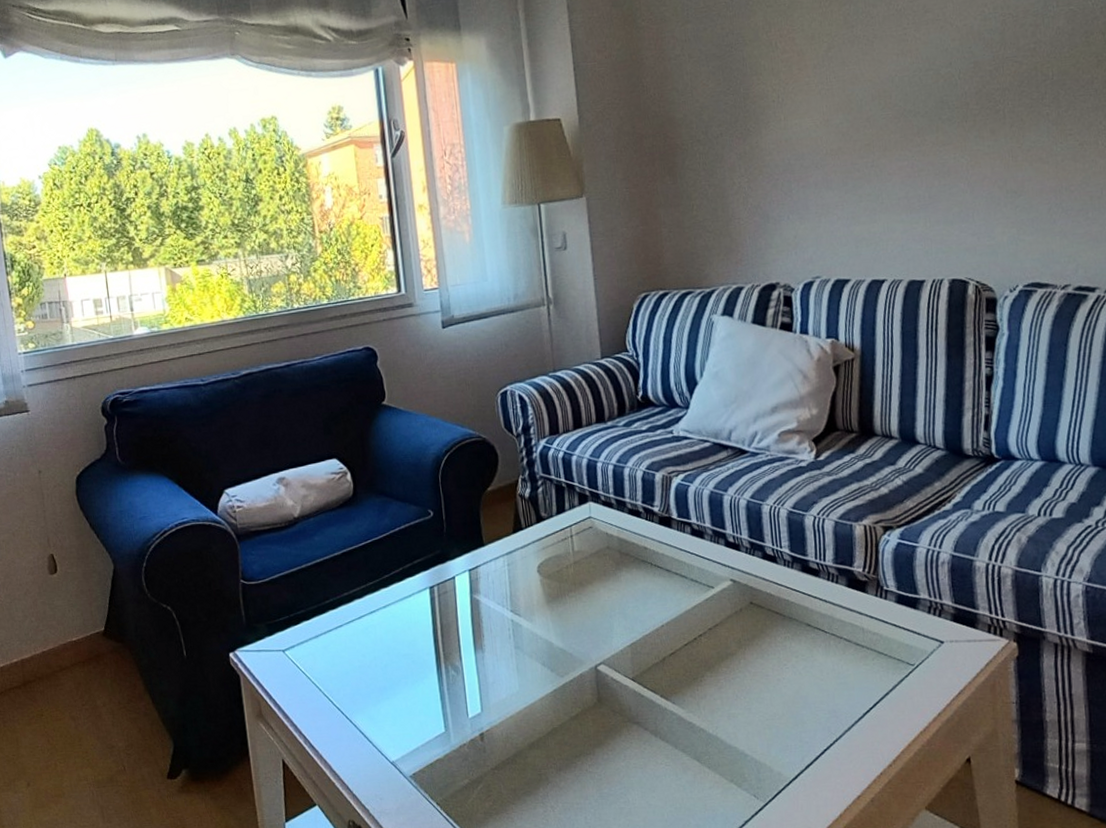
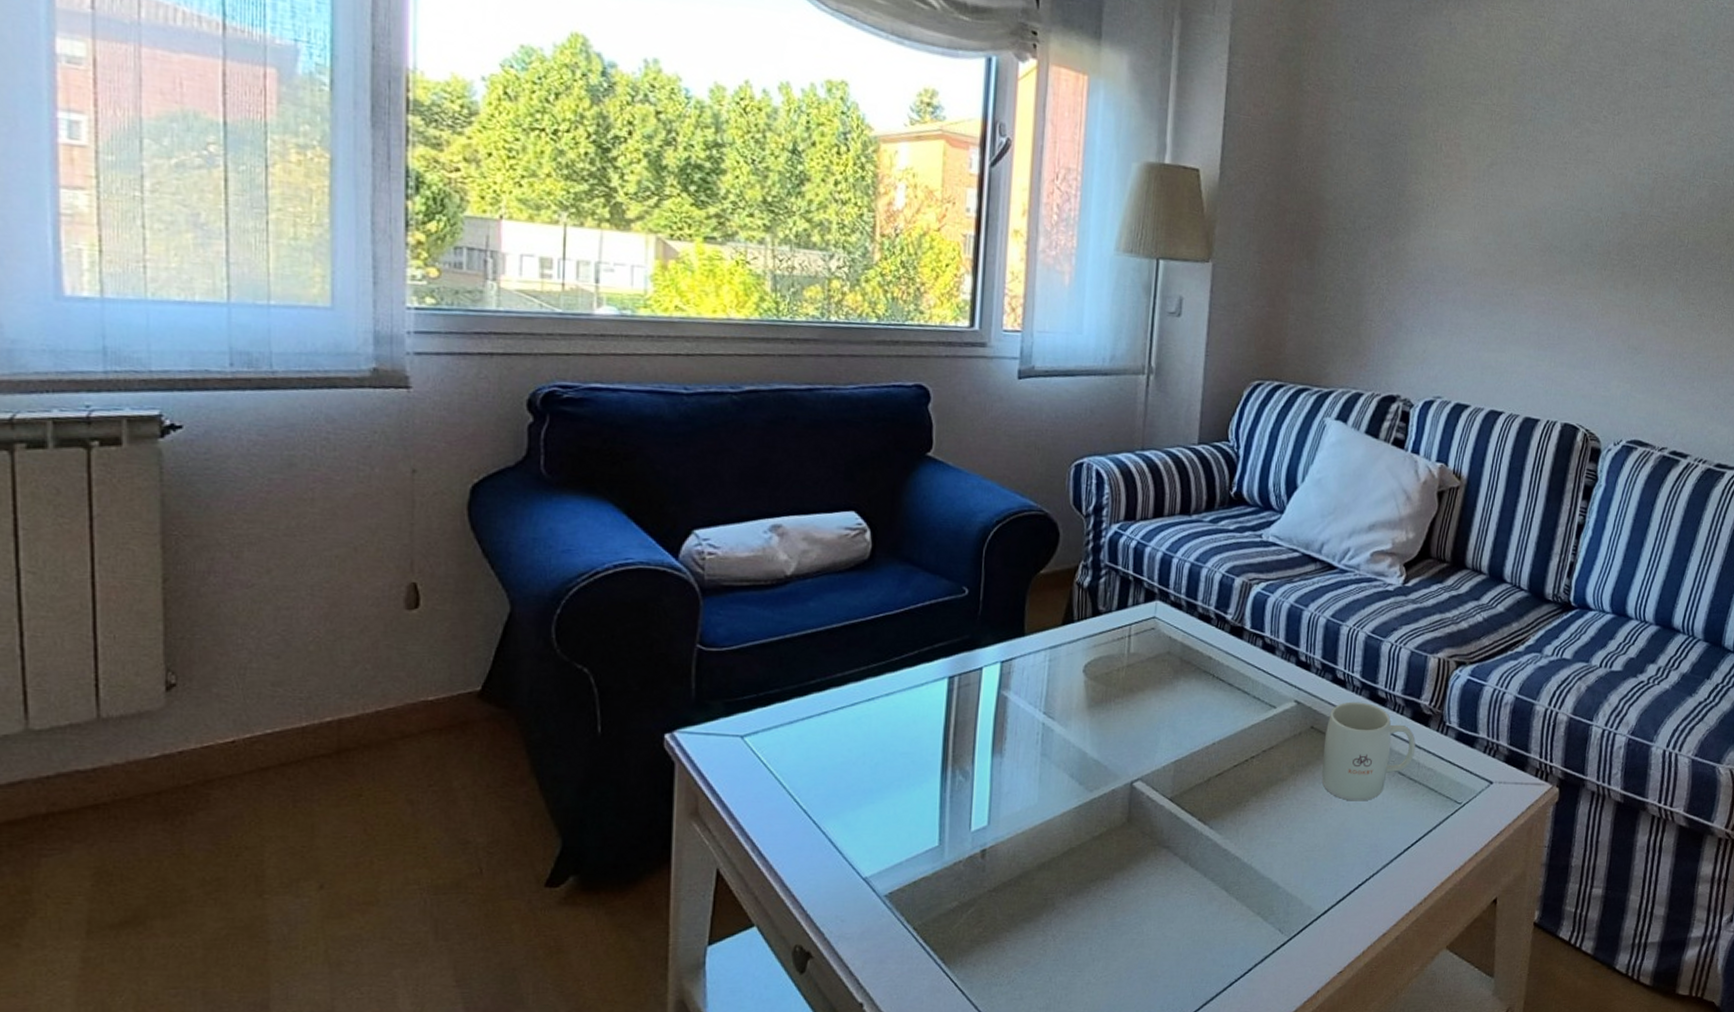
mug: none [764,575,857,670] -> present [1321,701,1416,801]

